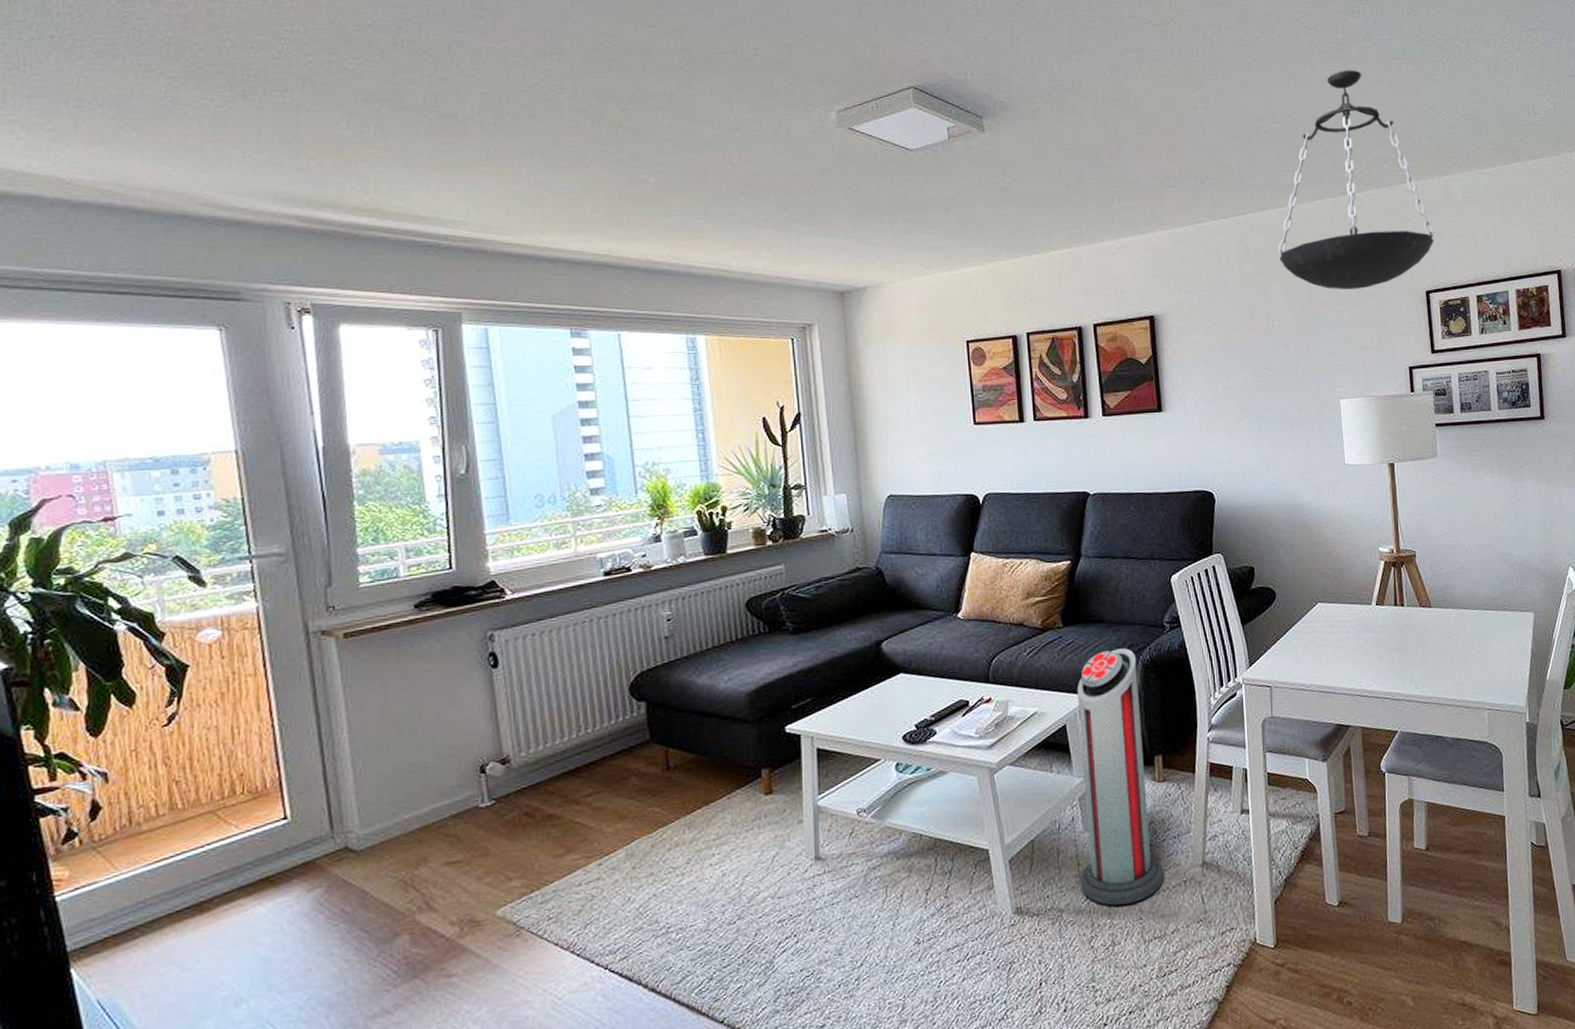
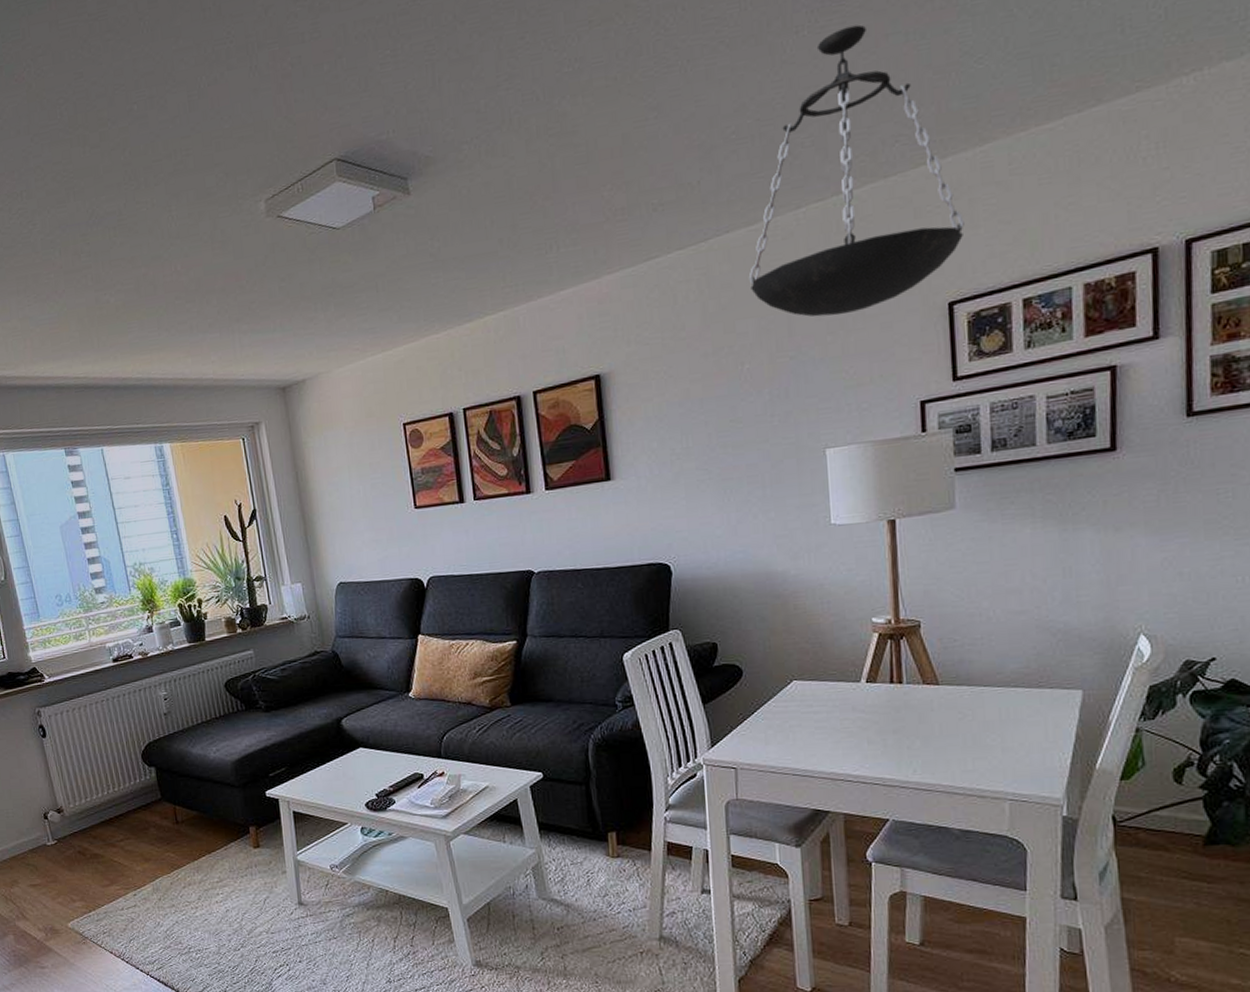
air purifier: present [1076,648,1164,906] -> none [526,727,620,968]

